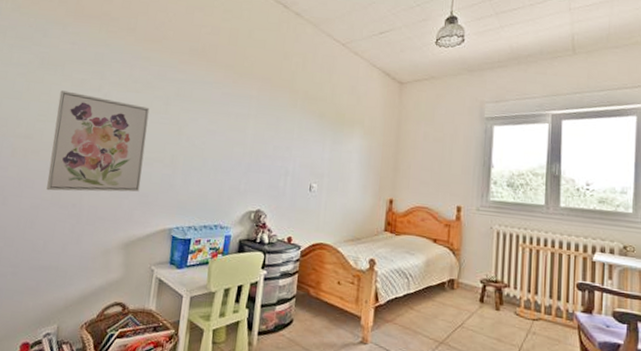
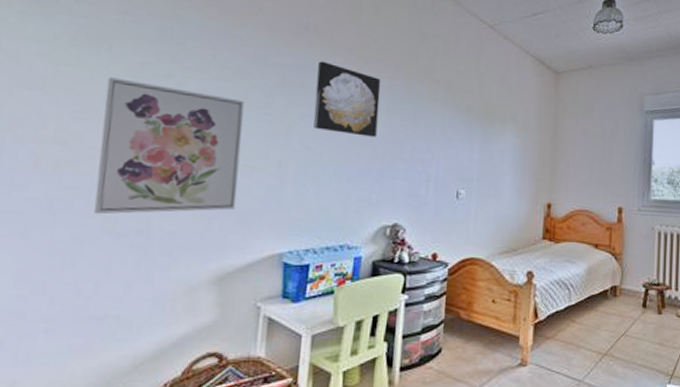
wall art: none [198,76,251,138] -> present [314,61,381,137]

